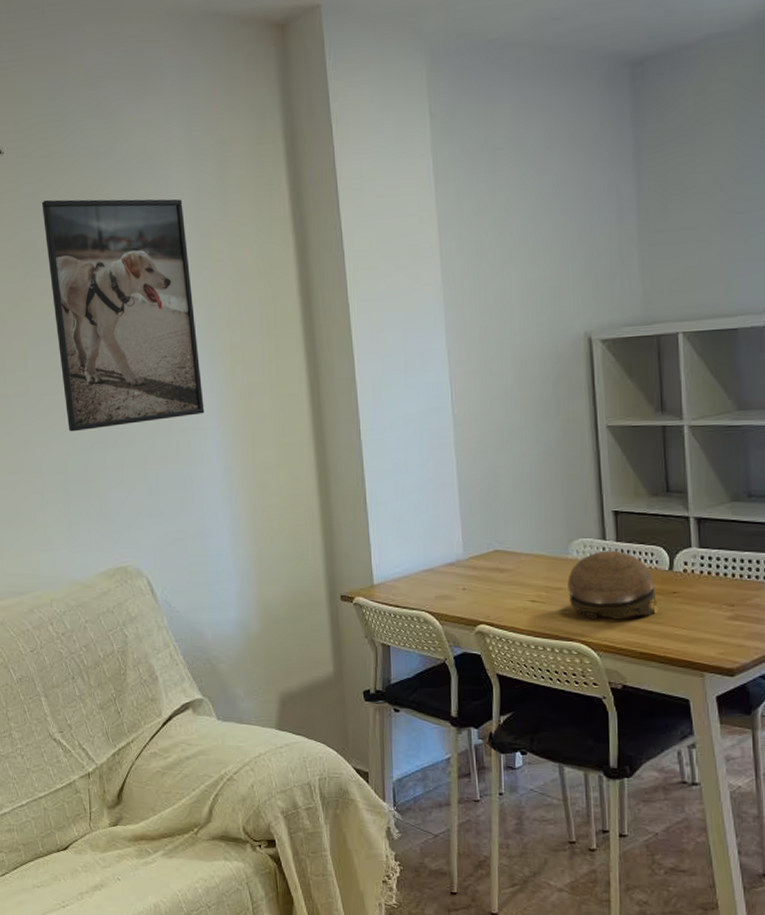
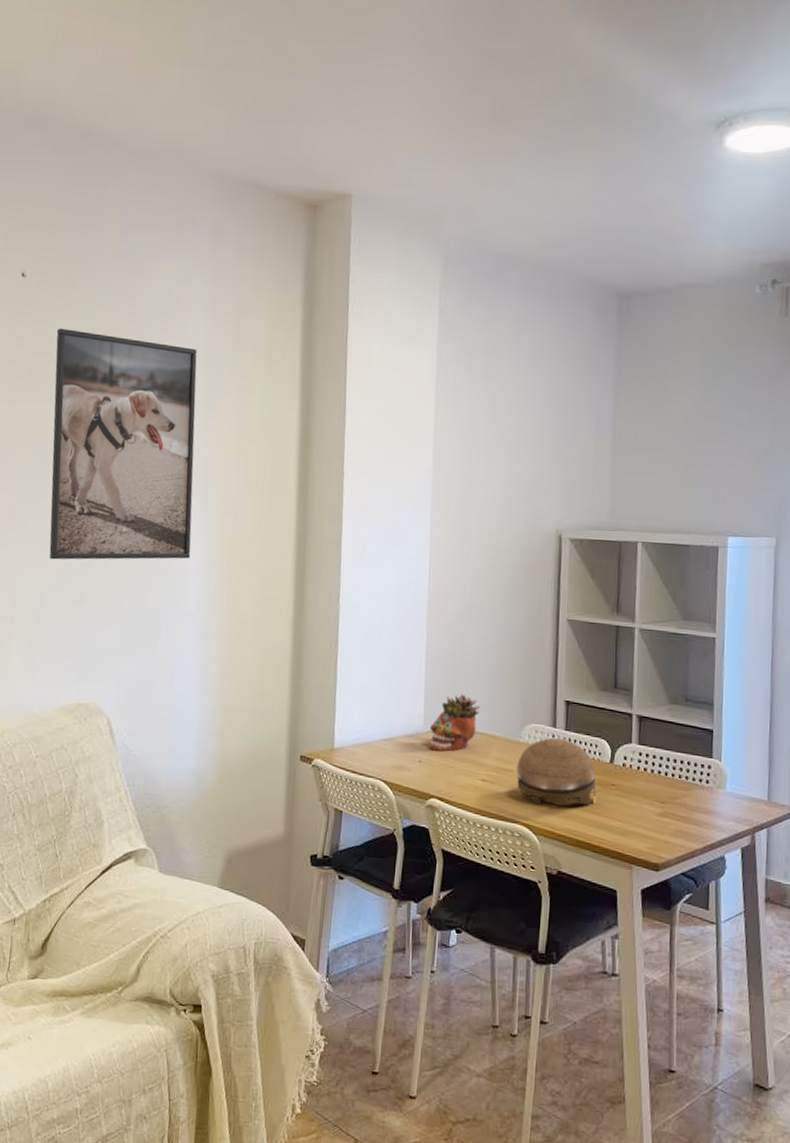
succulent planter: none [471,516,522,577] -> present [429,694,480,752]

